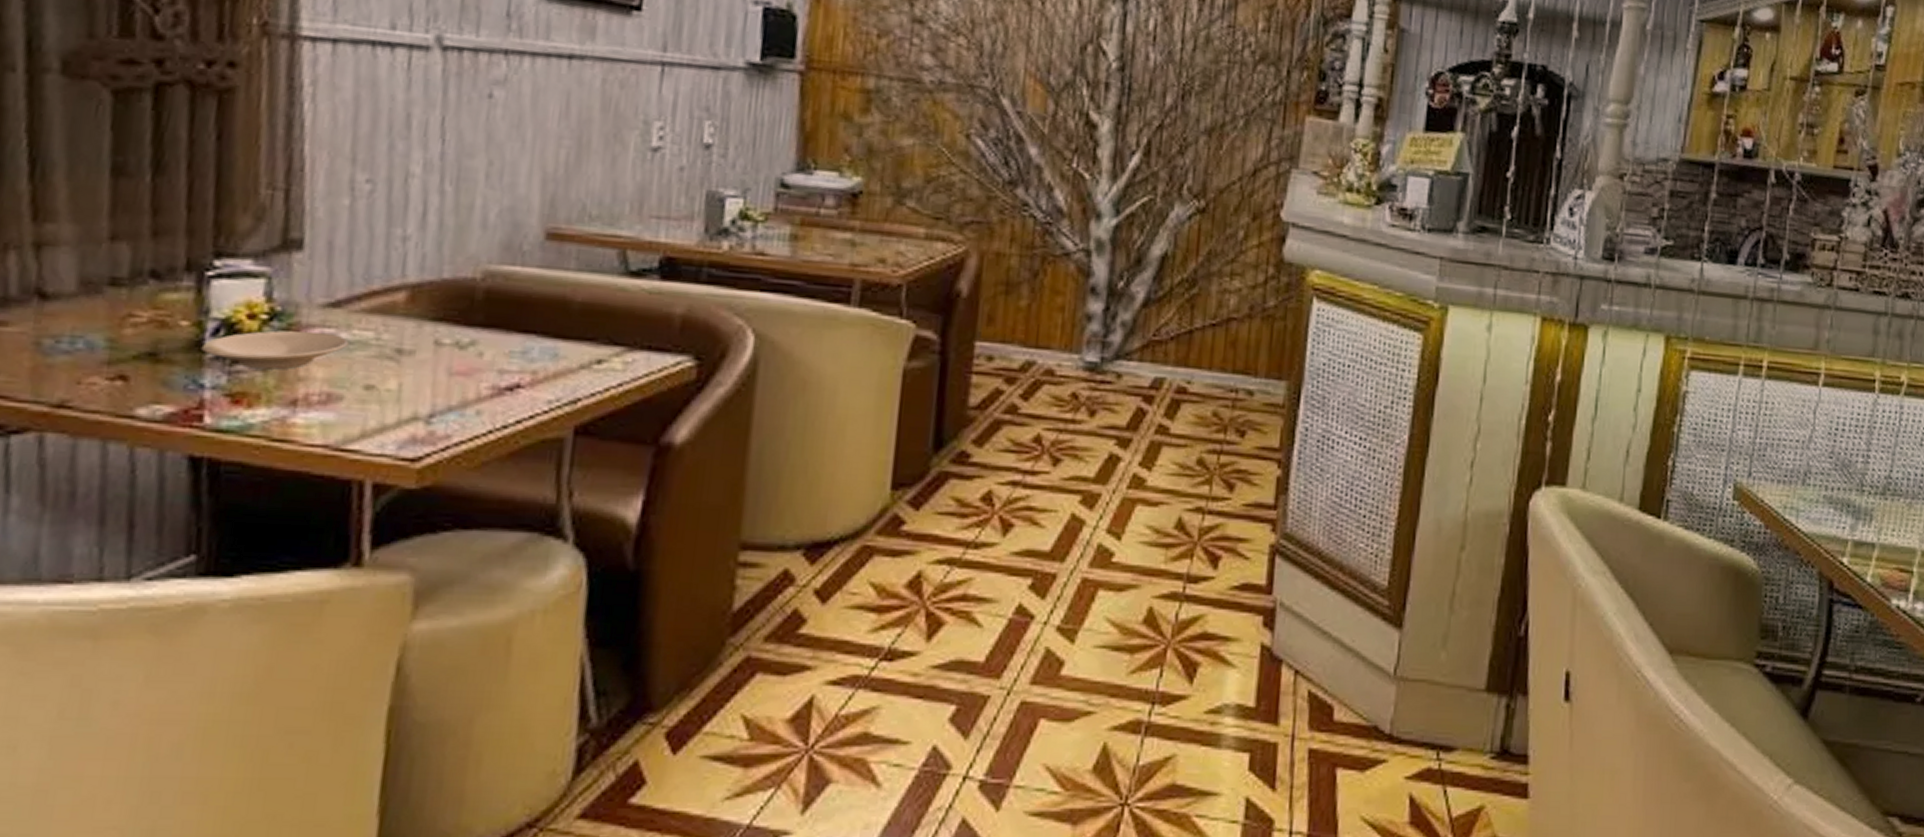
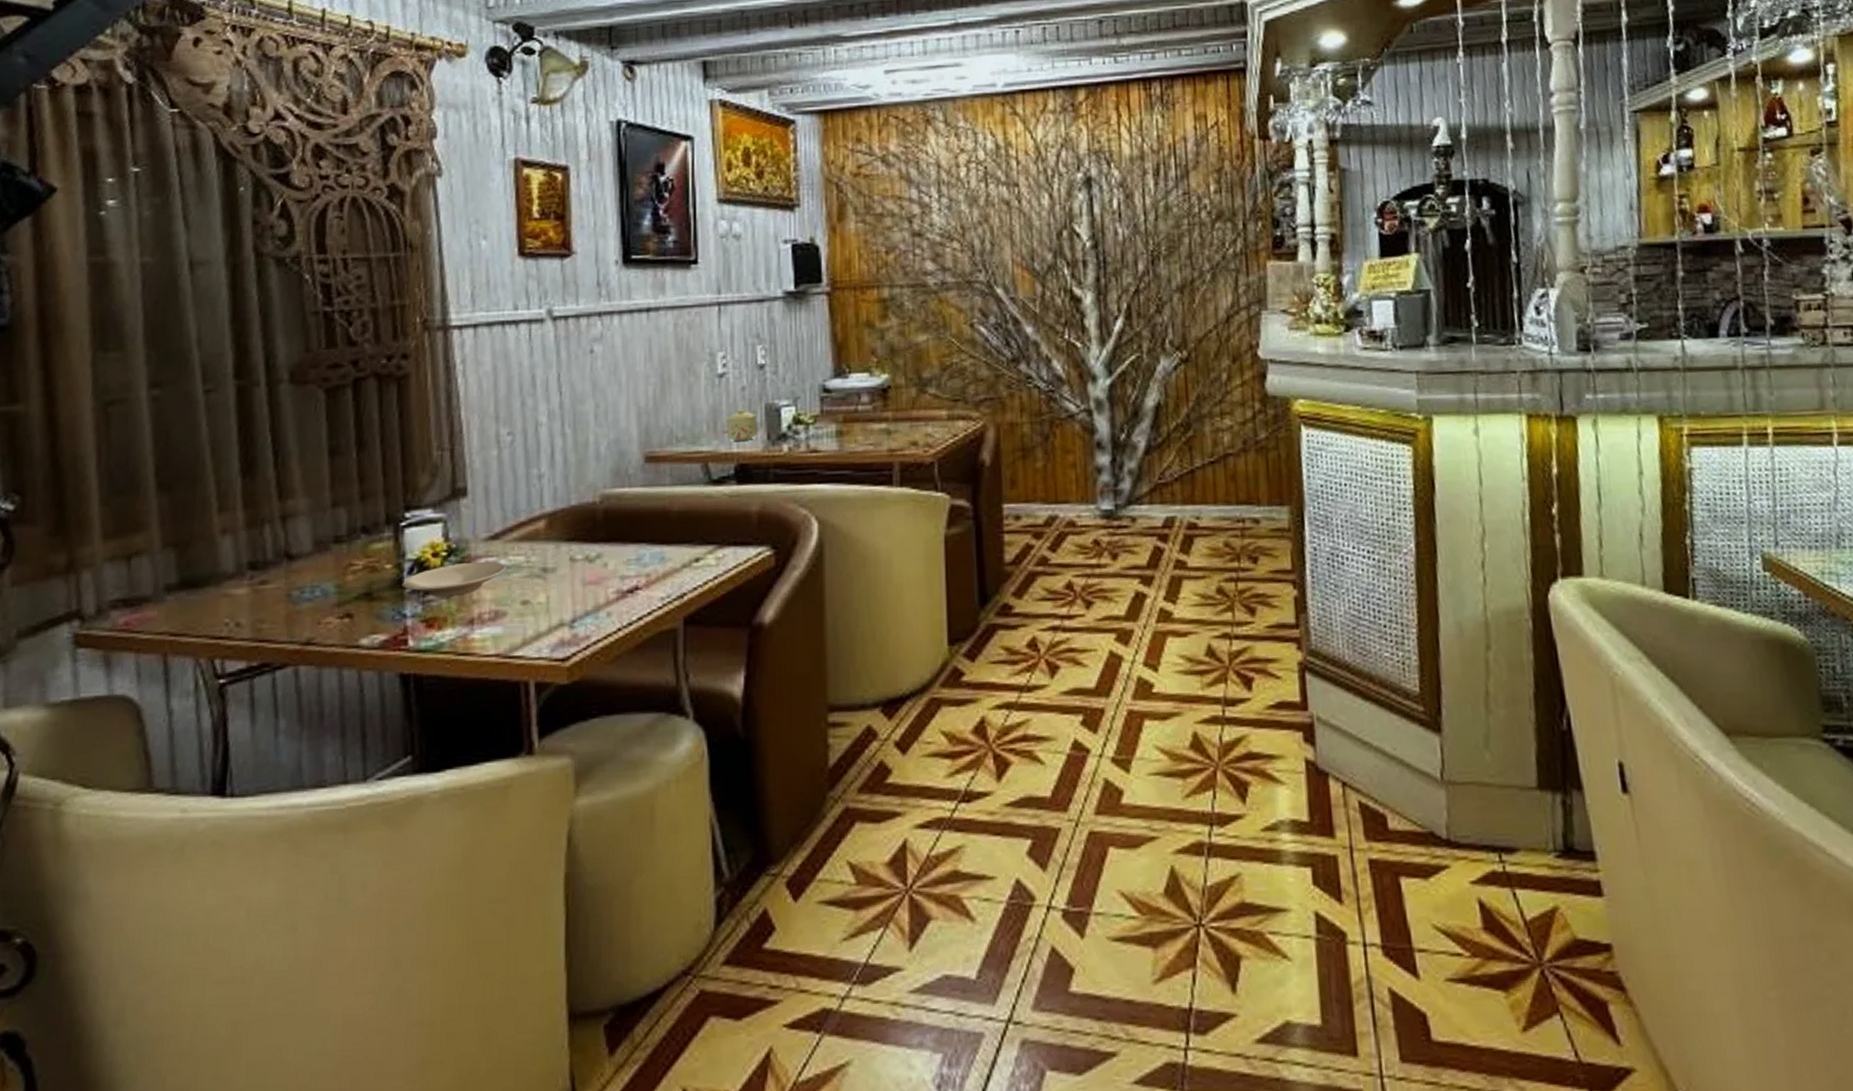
sugar bowl: none [654,191,695,231] -> present [725,408,757,442]

